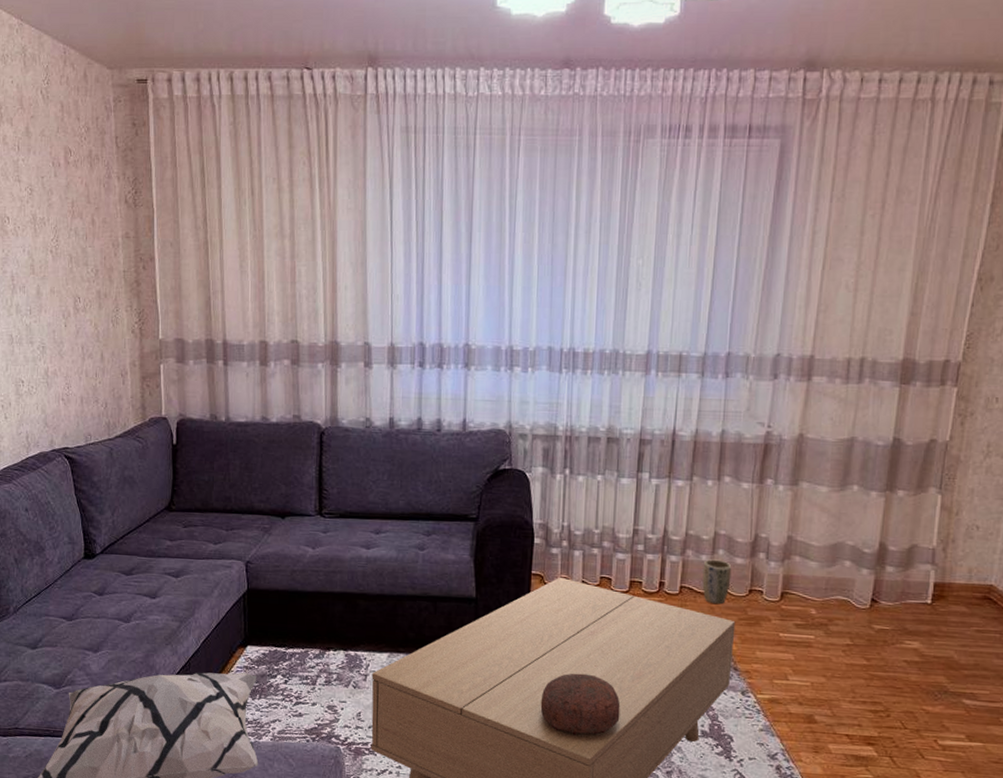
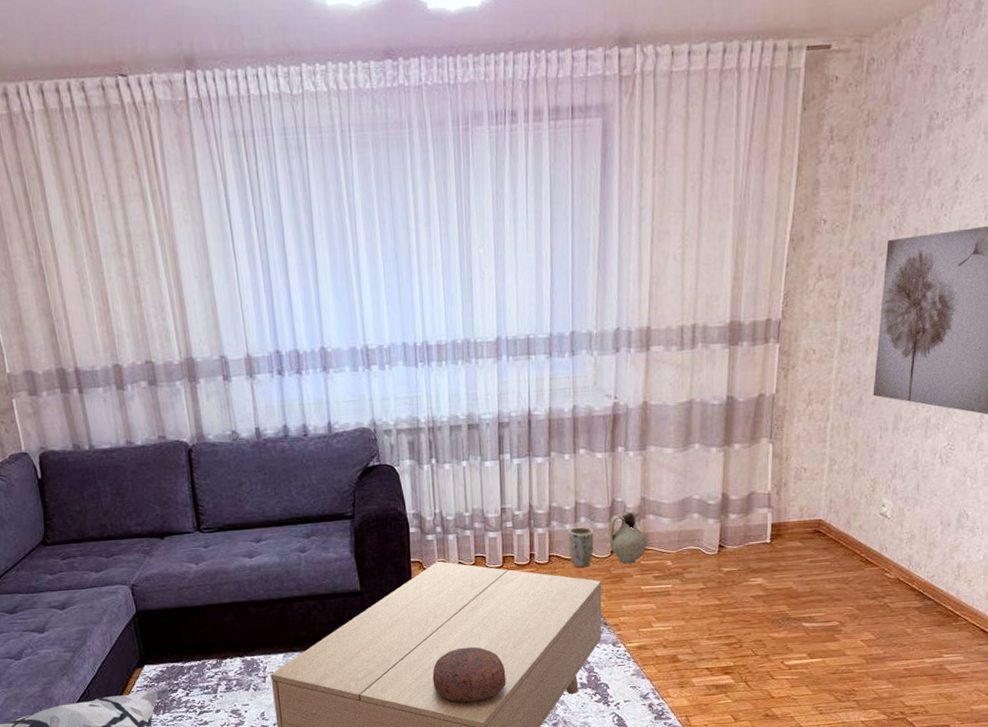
ceramic jug: none [748,549,790,607] -> present [608,511,646,564]

